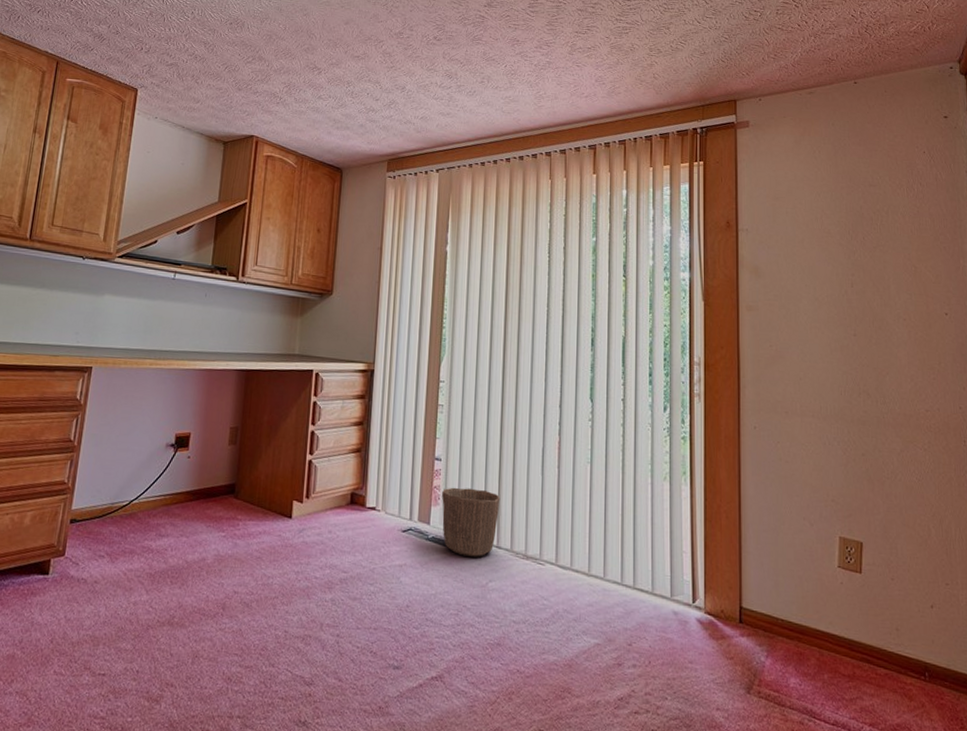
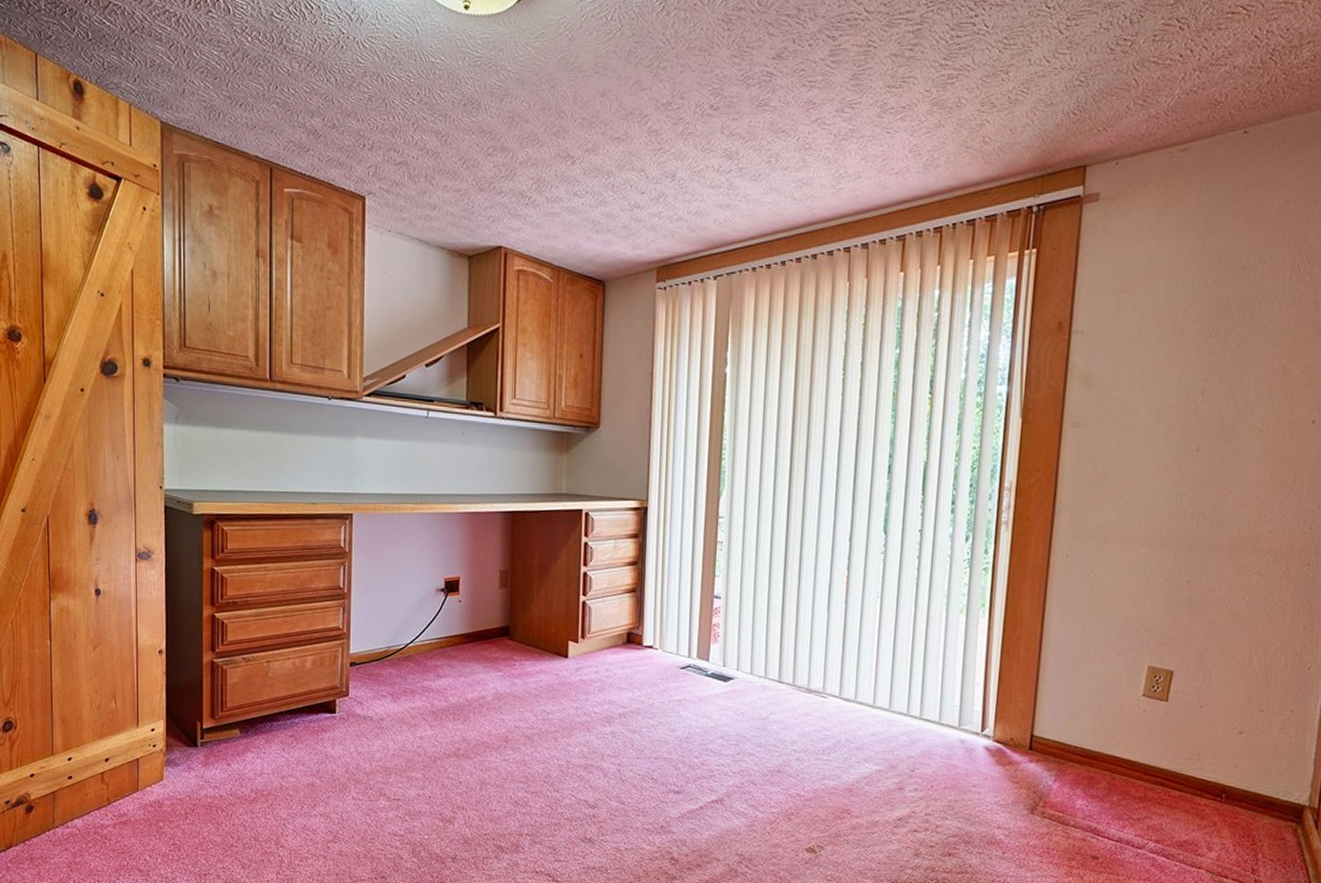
waste basket: present [442,487,501,557] -> none [721,624,783,692]

